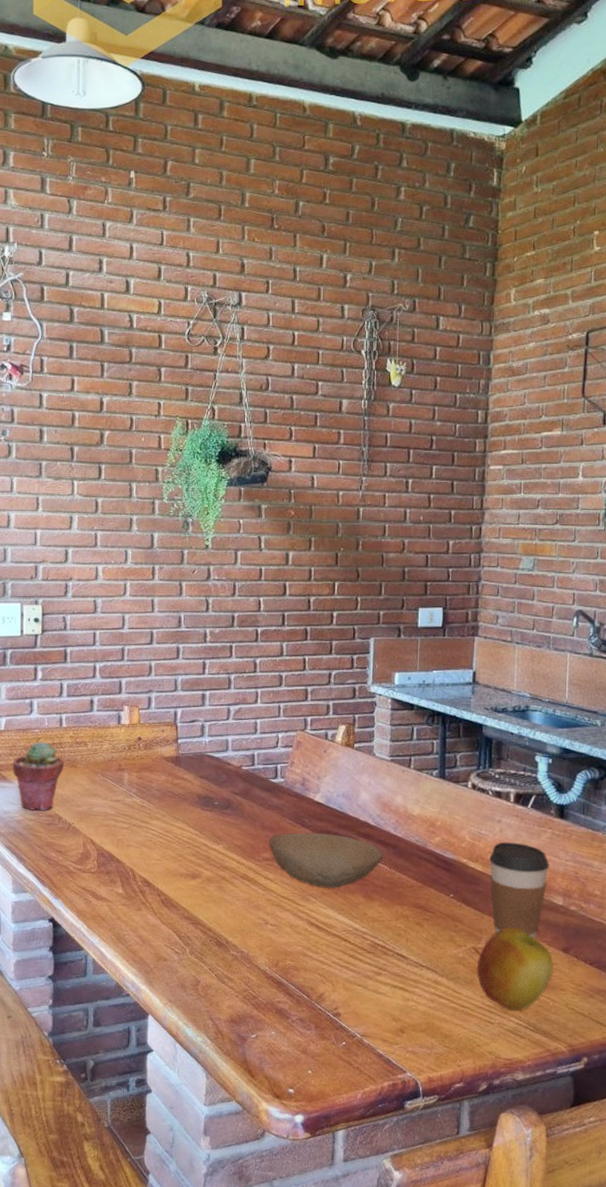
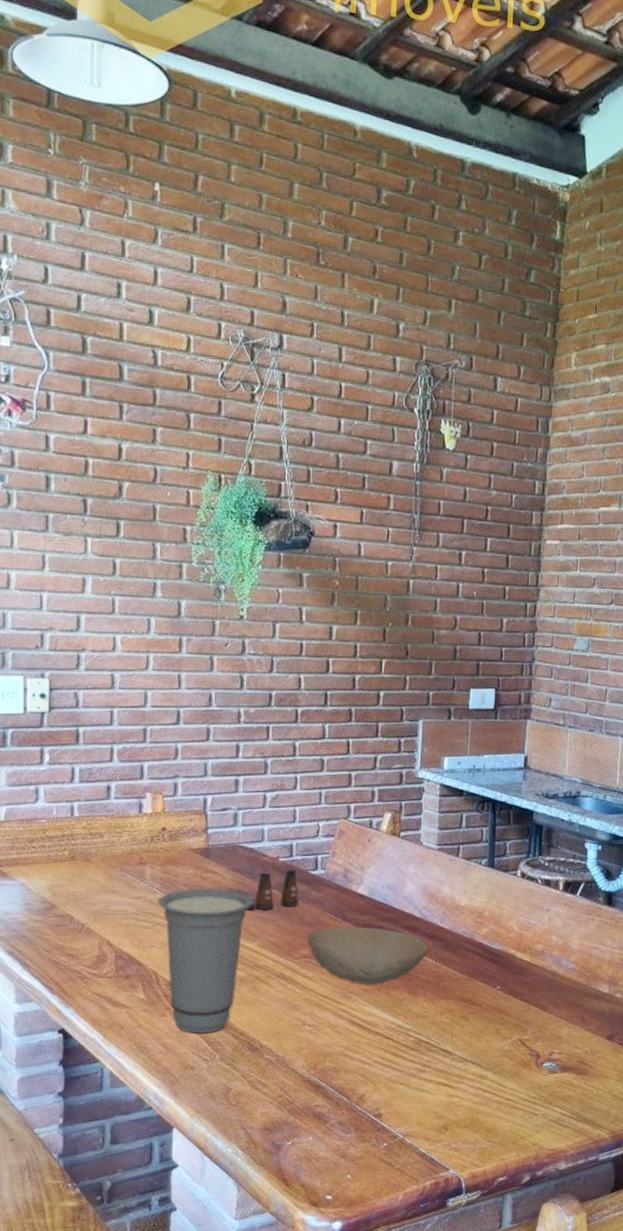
potted succulent: present [13,741,63,811] -> none [15,832,75,911]
cup: none [134,793,219,928] -> present [157,888,254,1034]
salt shaker: none [212,777,260,815] -> present [246,869,299,911]
apple: present [476,927,553,1011] -> none [522,1017,598,1101]
coffee cup: present [489,841,549,939] -> none [537,931,596,1028]

